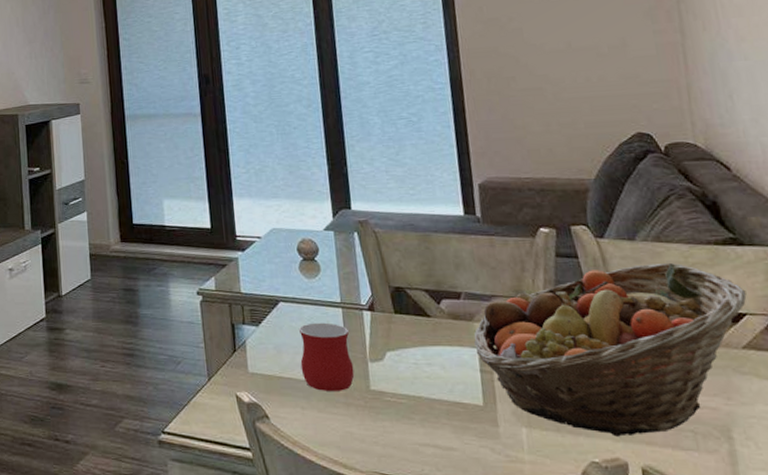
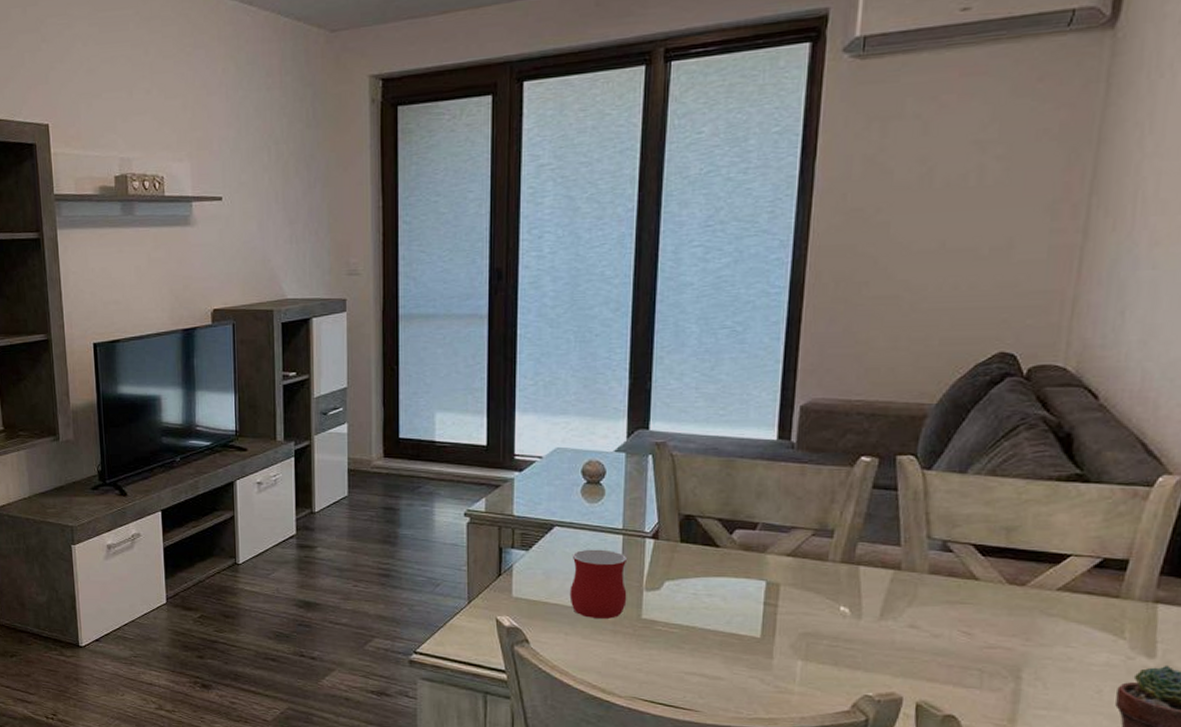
fruit basket: present [474,263,747,437] -> none [763,499,1078,673]

